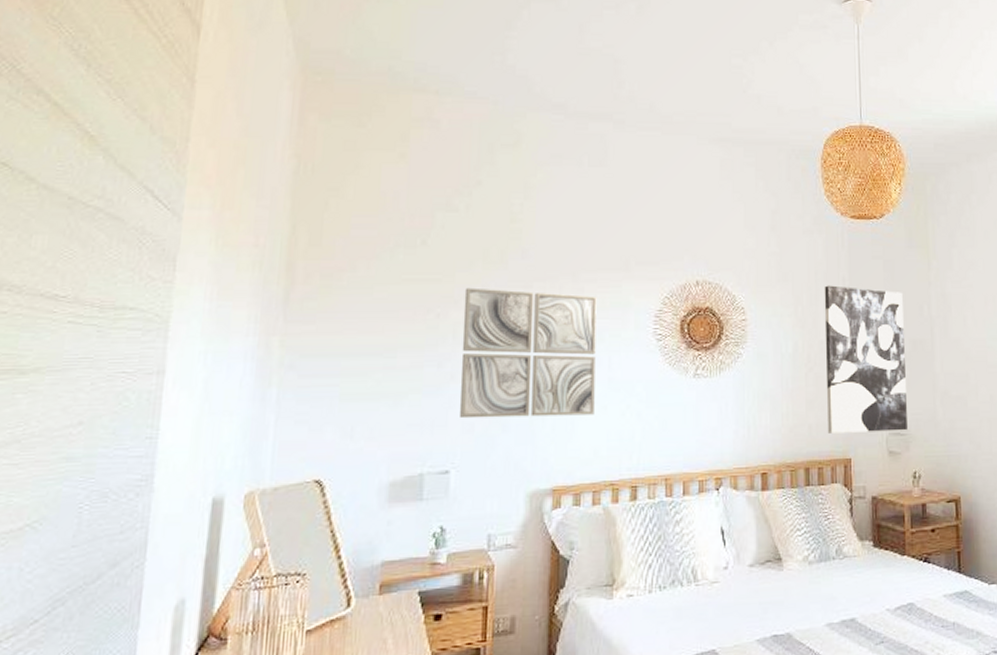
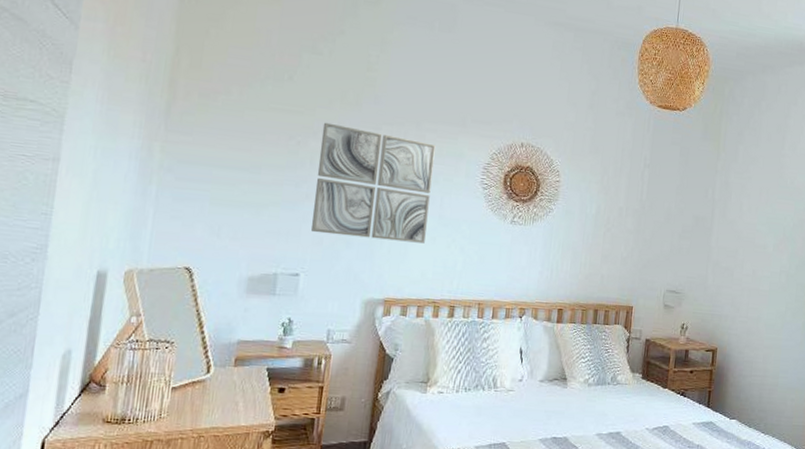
wall art: present [824,285,907,433] -> none [617,161,693,290]

